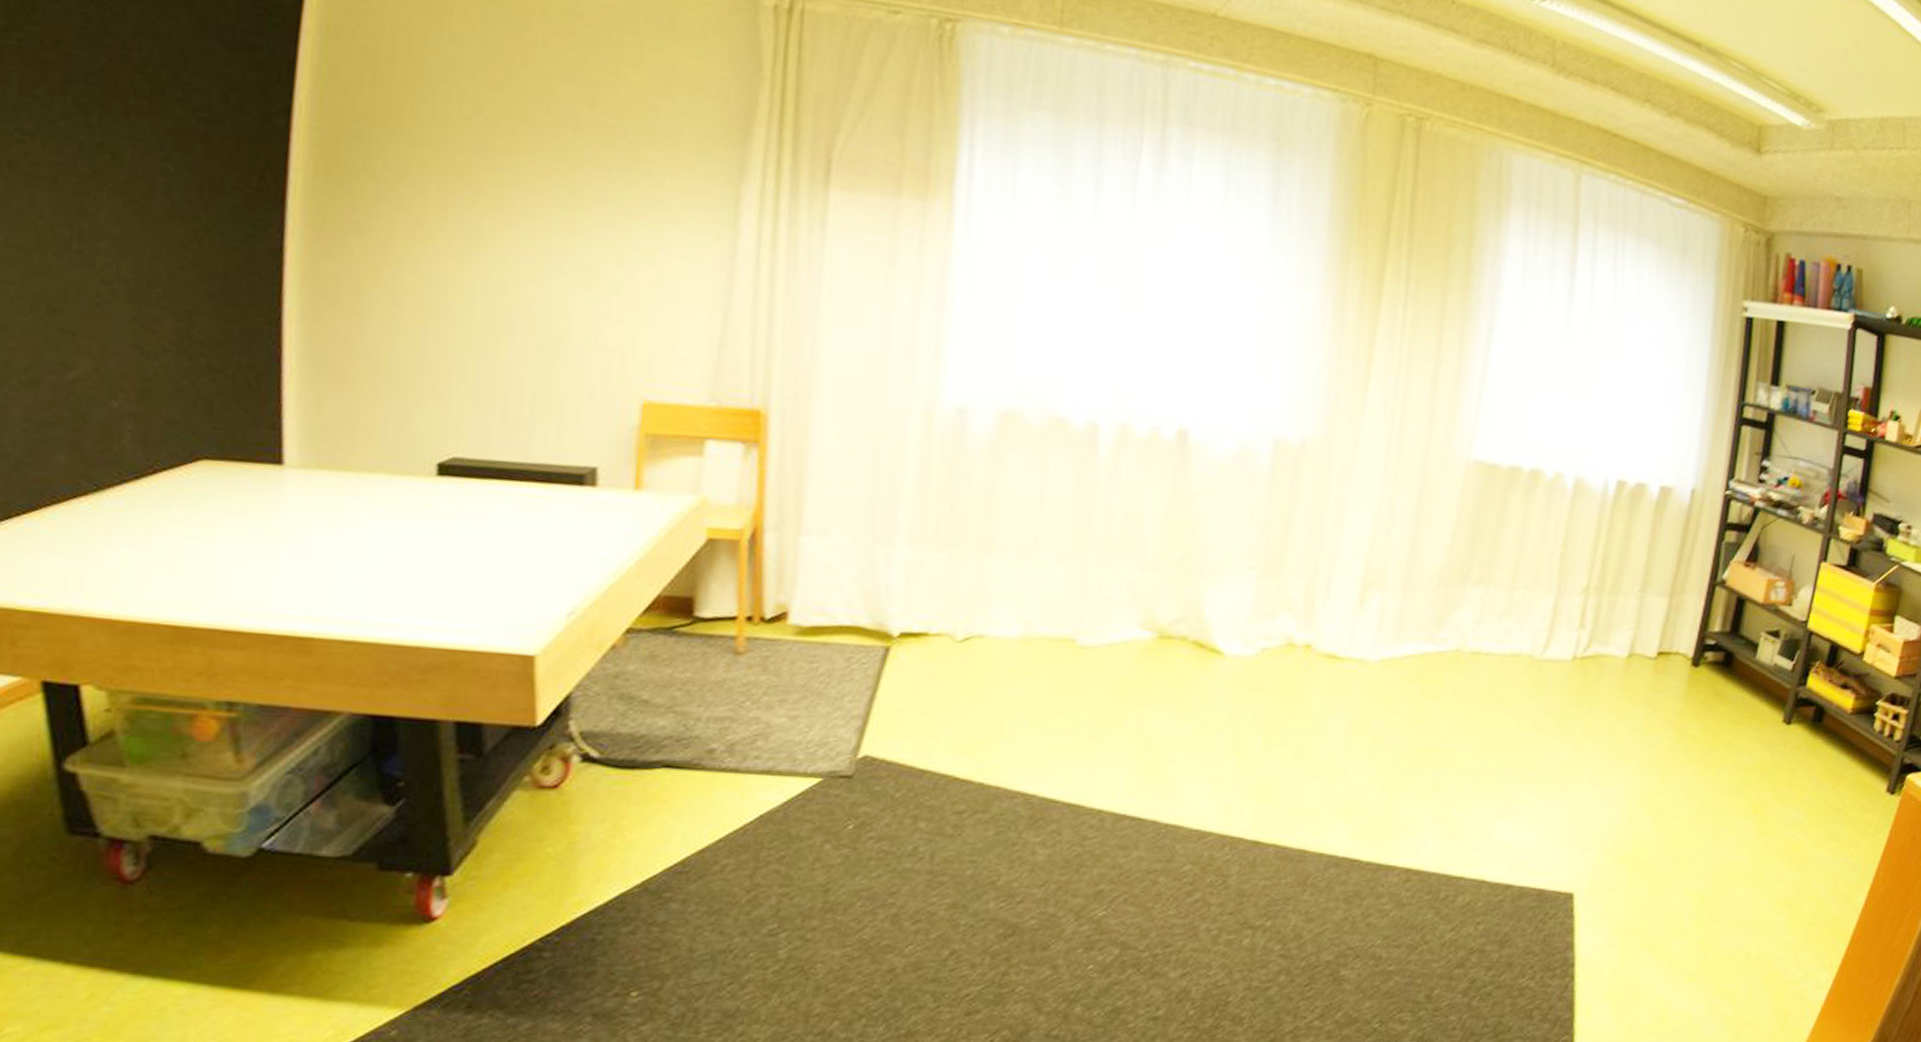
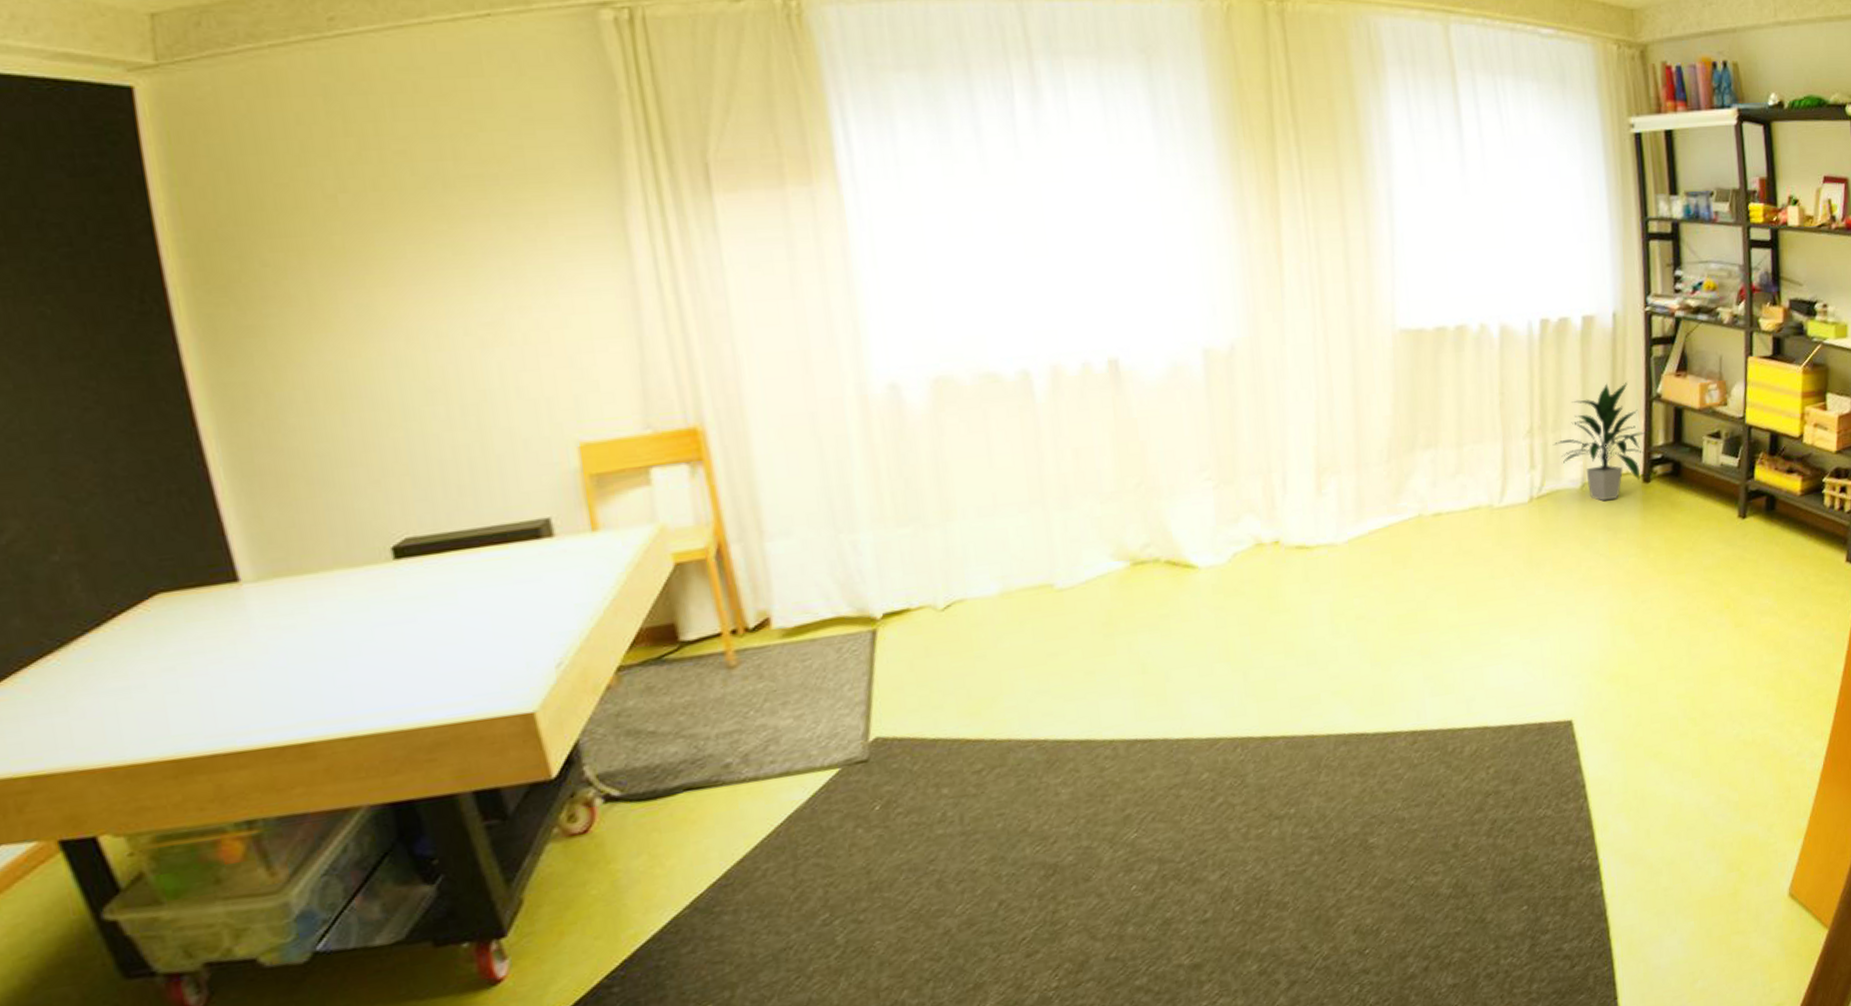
indoor plant: none [1606,558,1708,677] -> present [1552,381,1650,502]

